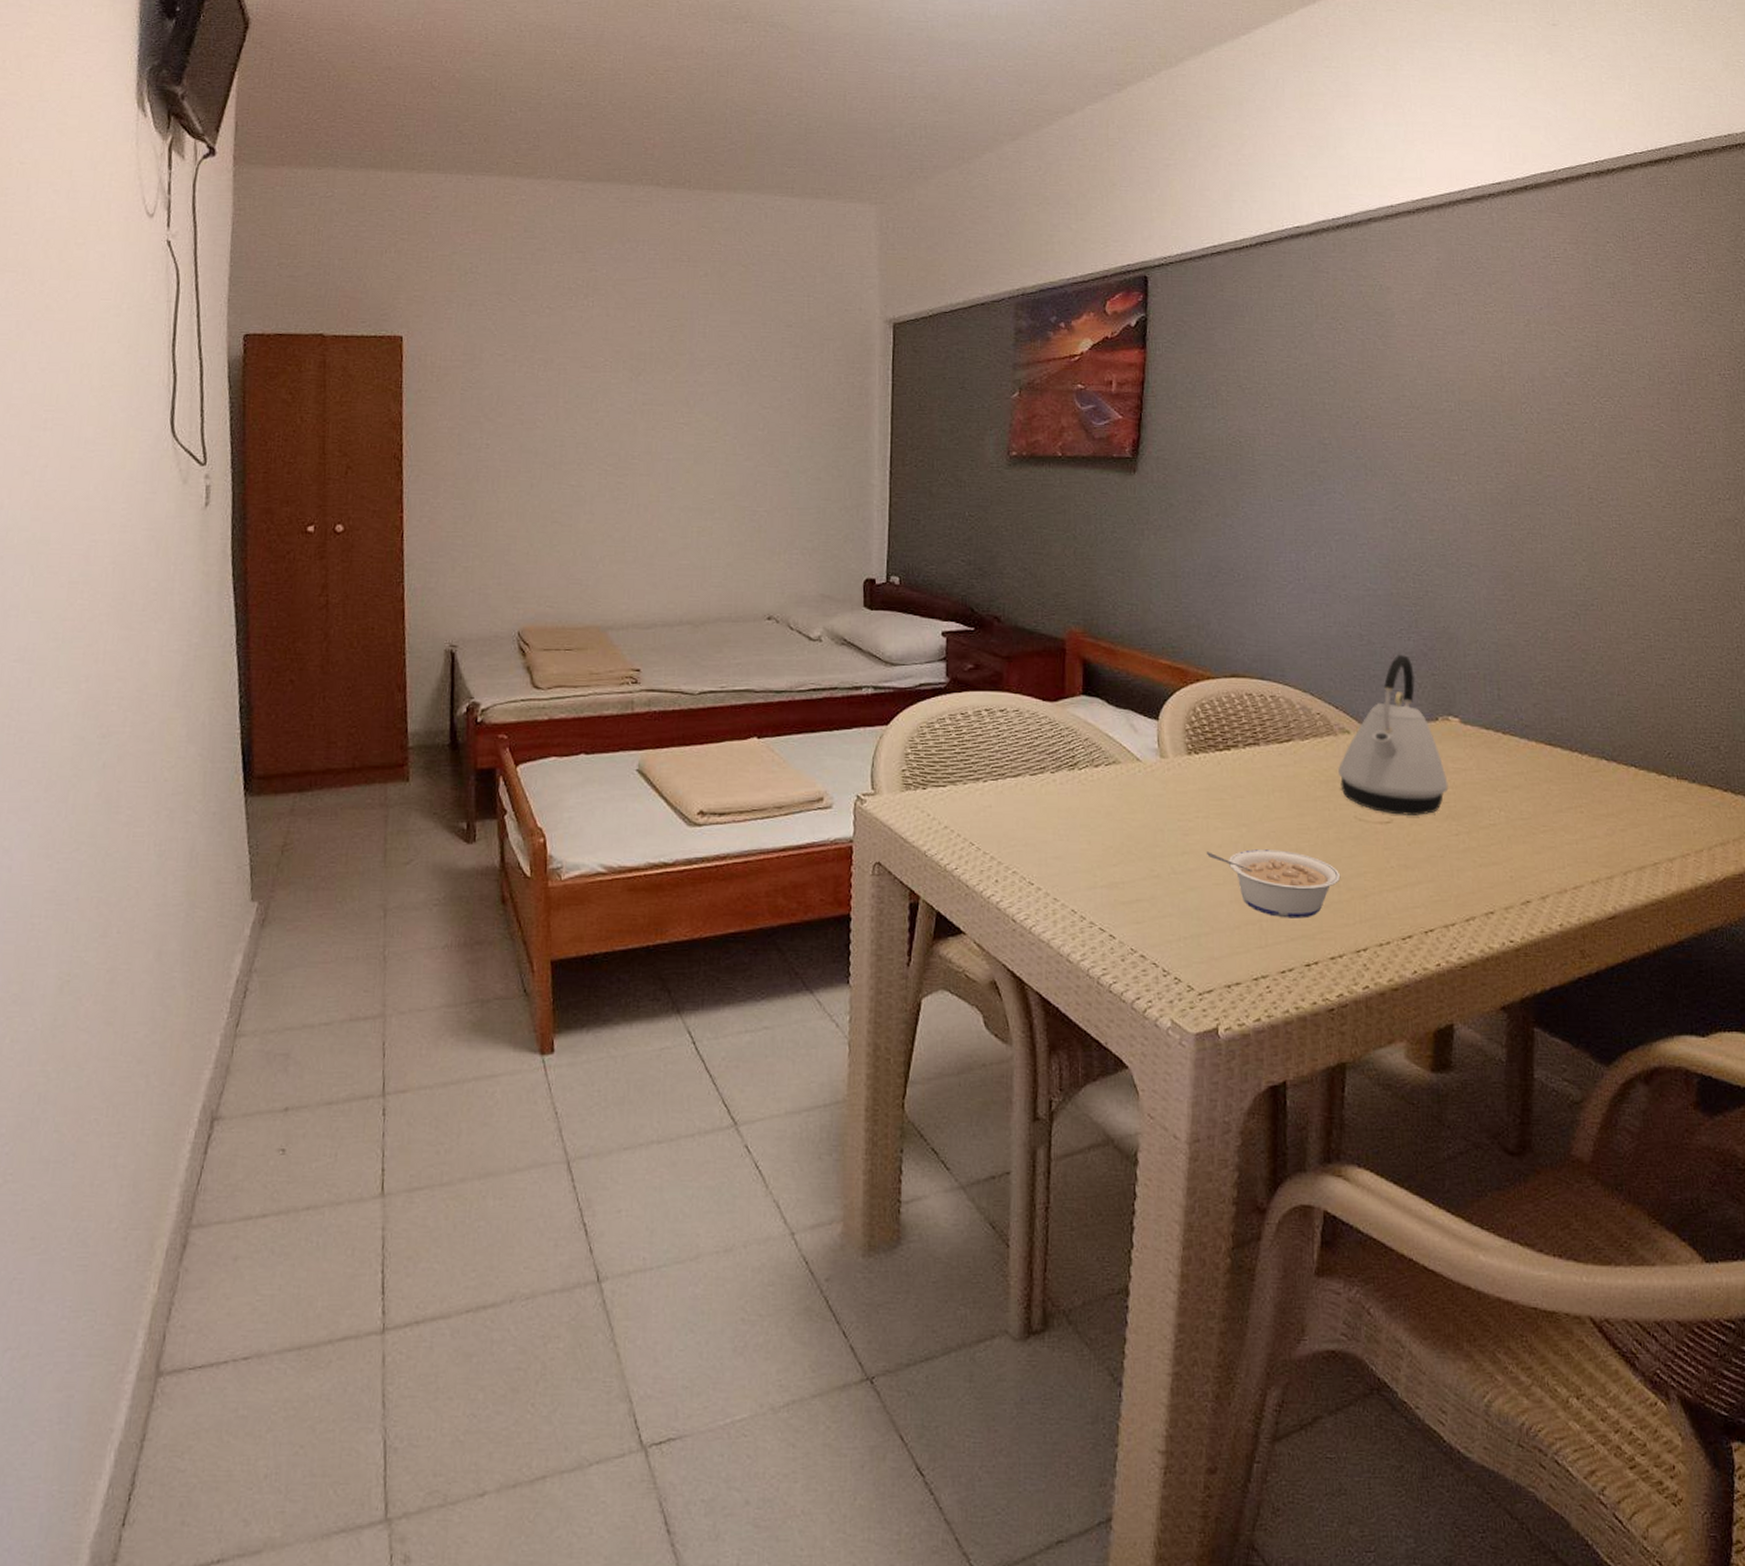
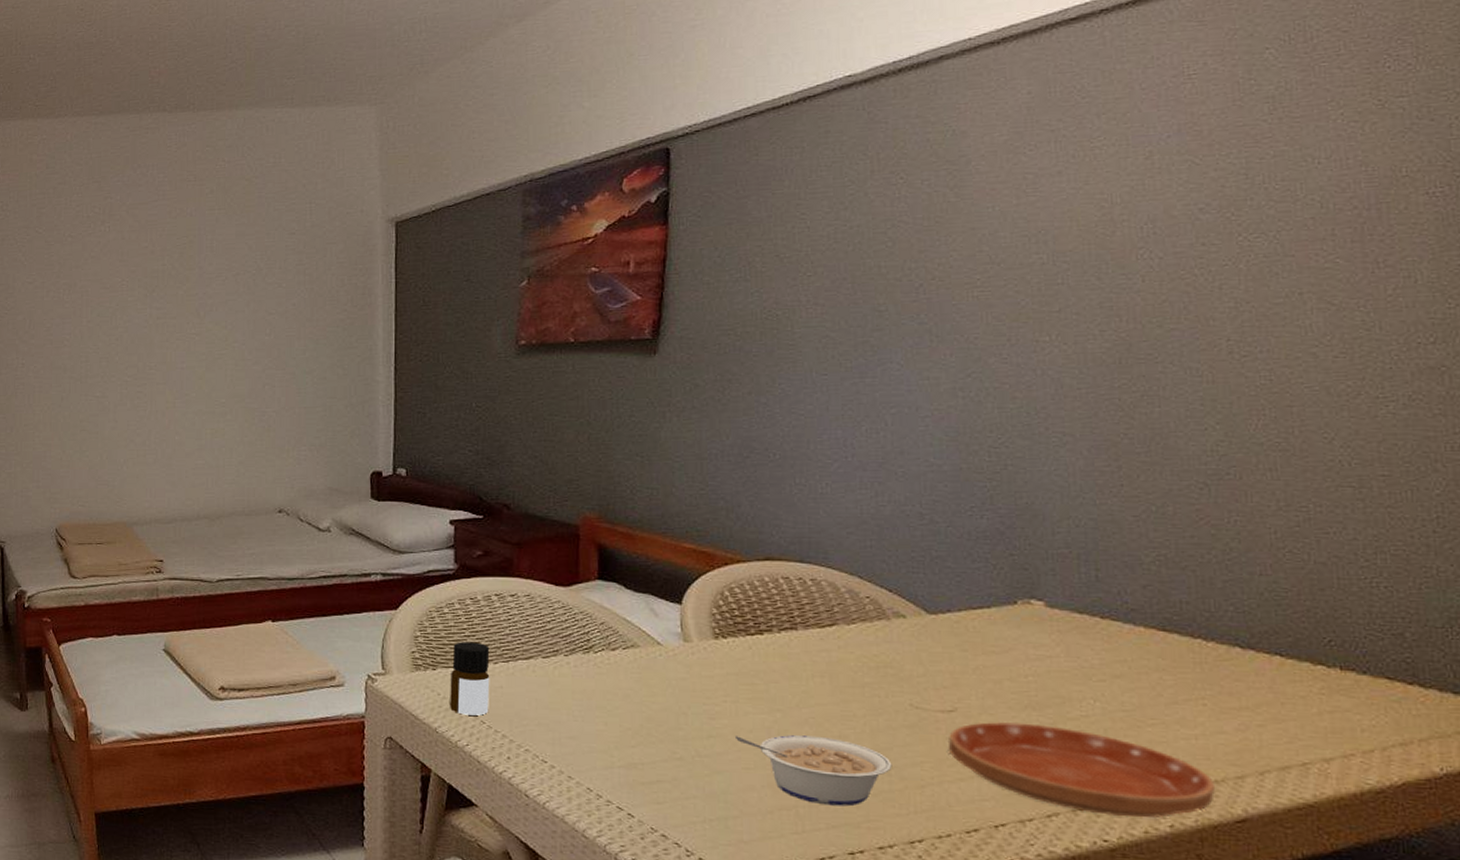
bottle: none [940,759,979,837] -> present [450,642,490,716]
kettle: present [1337,655,1449,815] -> none [890,534,1028,705]
saucer: none [1385,831,1592,919] -> present [947,721,1215,818]

